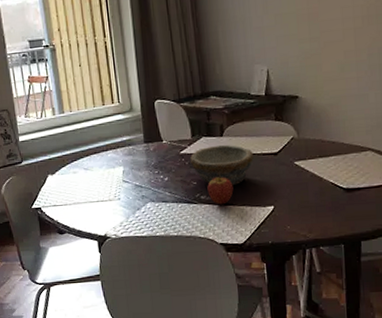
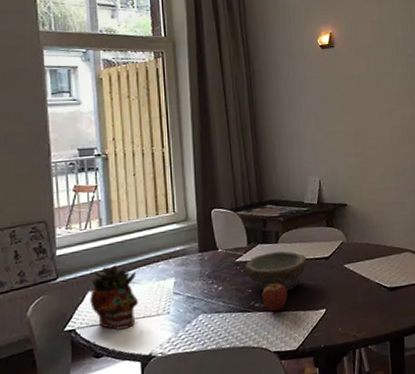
succulent planter: none [50,152,92,211] -> present [90,265,138,330]

